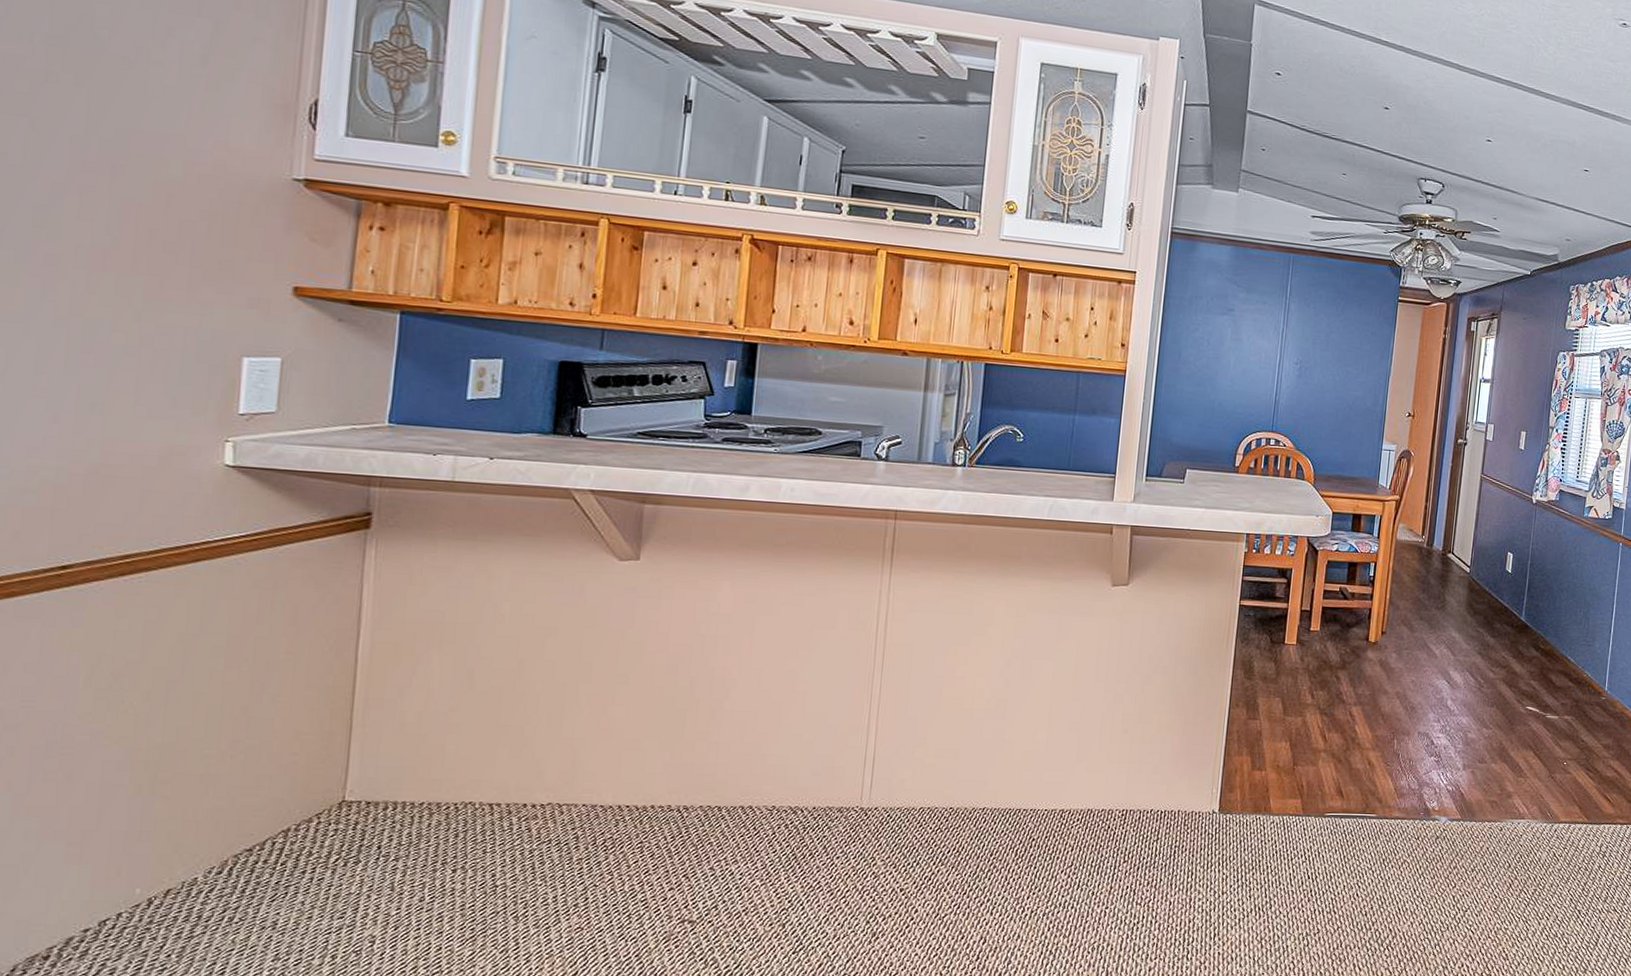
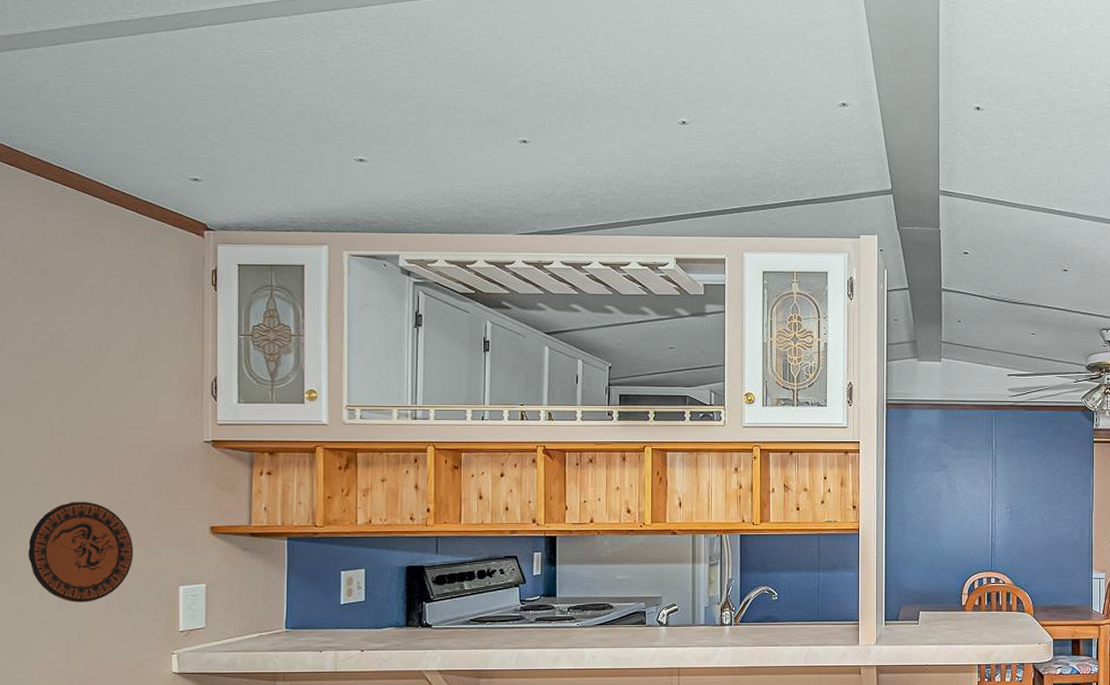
decorative plate: none [23,235,181,366] -> present [28,502,133,602]

